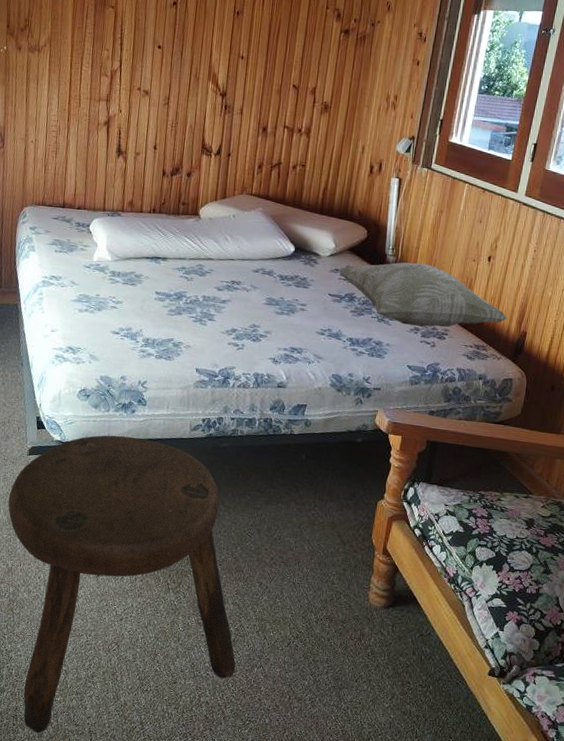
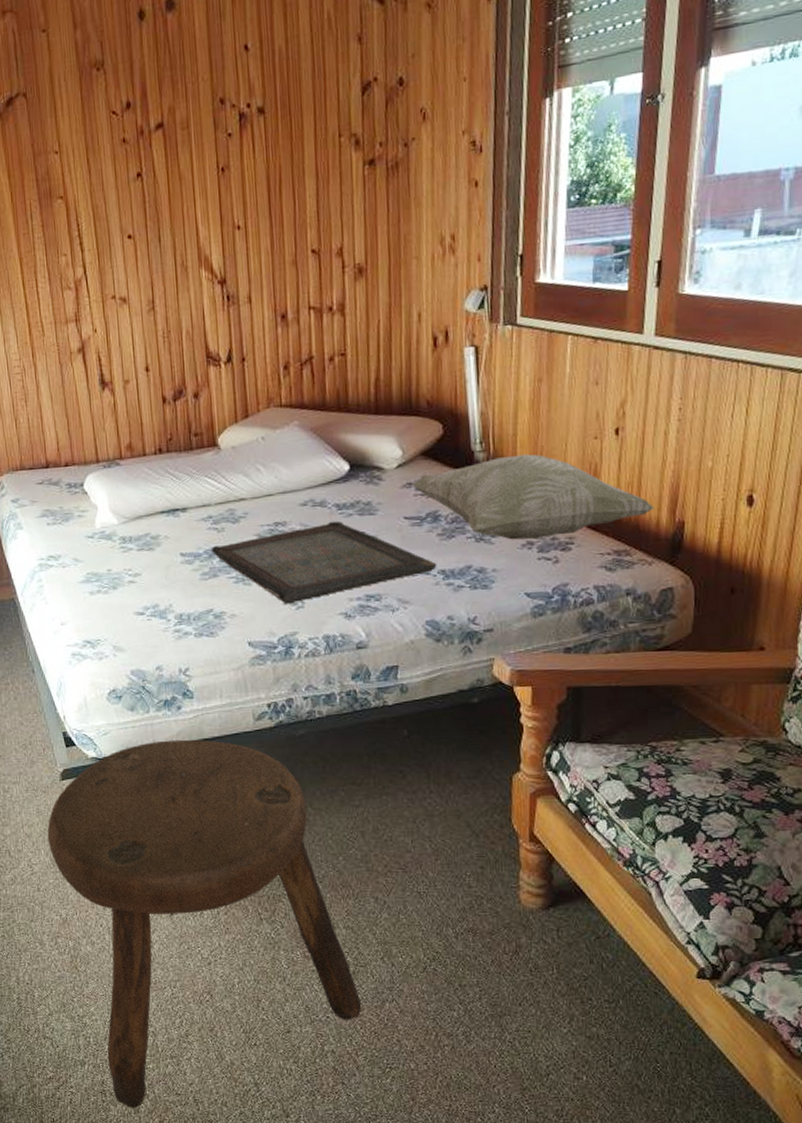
serving tray: none [179,287,347,344] -> present [211,520,437,604]

